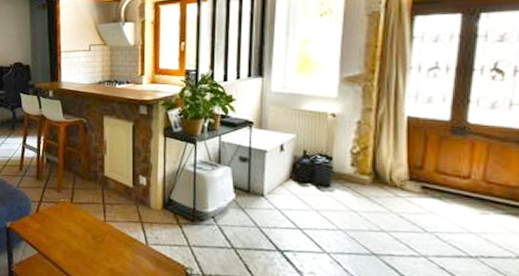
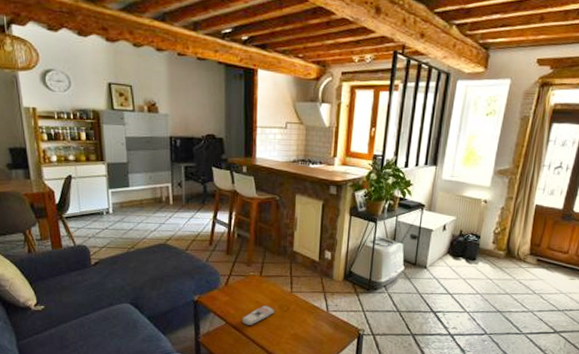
remote control: none [54,235,88,257] -> present [241,305,275,325]

